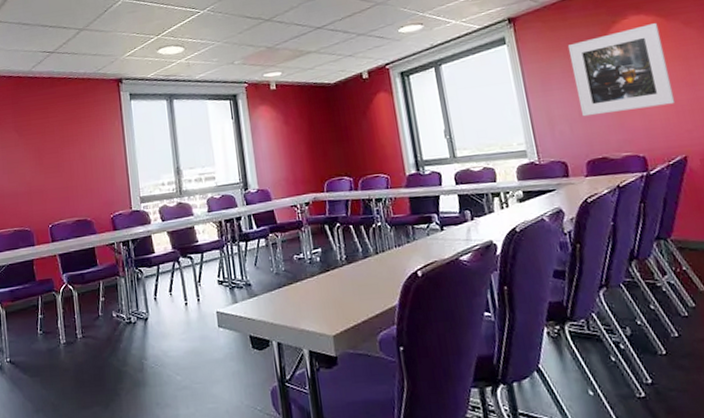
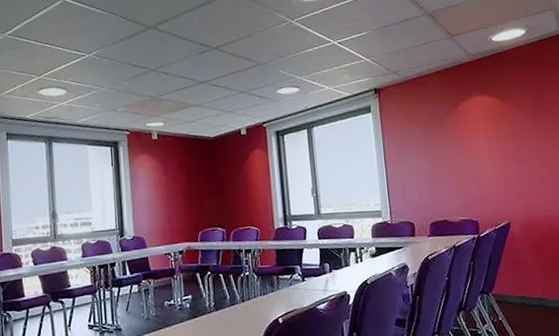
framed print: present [567,23,676,117] -> none [422,104,505,183]

